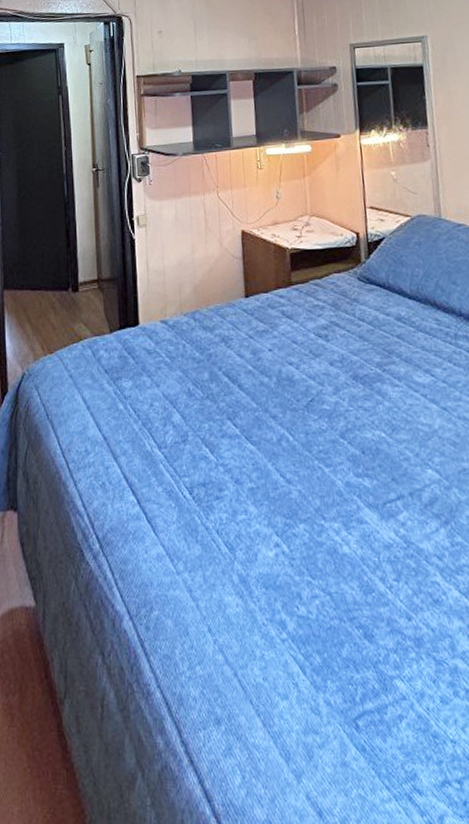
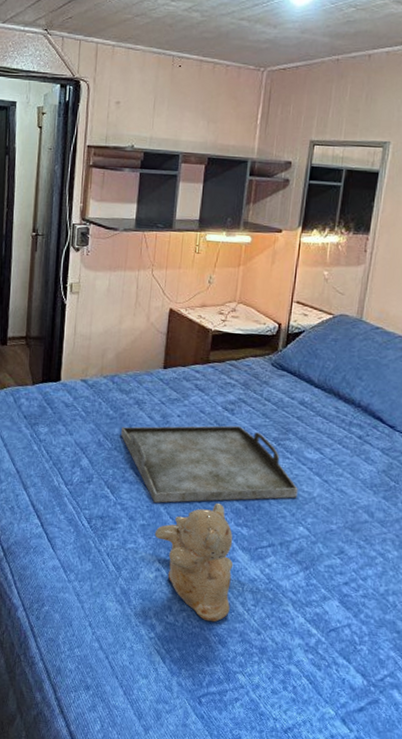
serving tray: none [211,353,417,458] -> present [121,425,298,503]
teddy bear: none [266,451,369,609] -> present [154,503,233,623]

